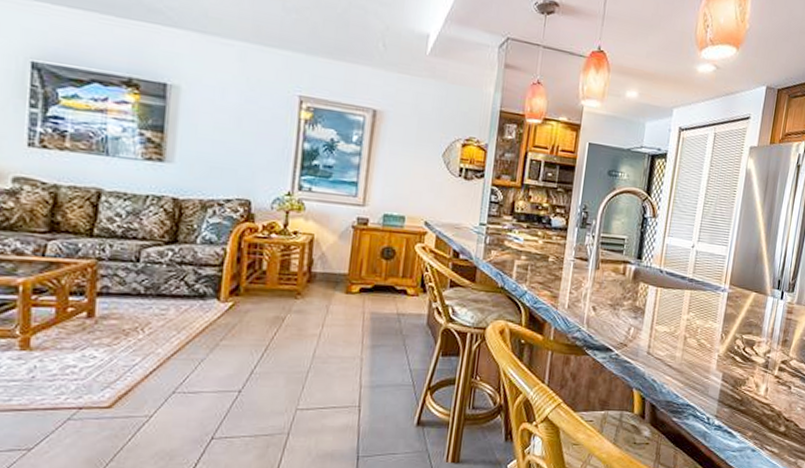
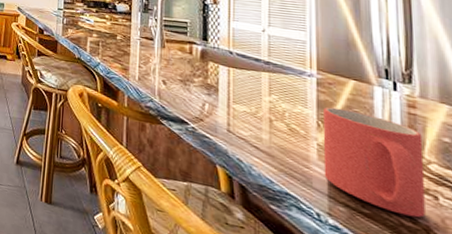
mug: none [718,319,792,406] -> present [323,107,426,218]

